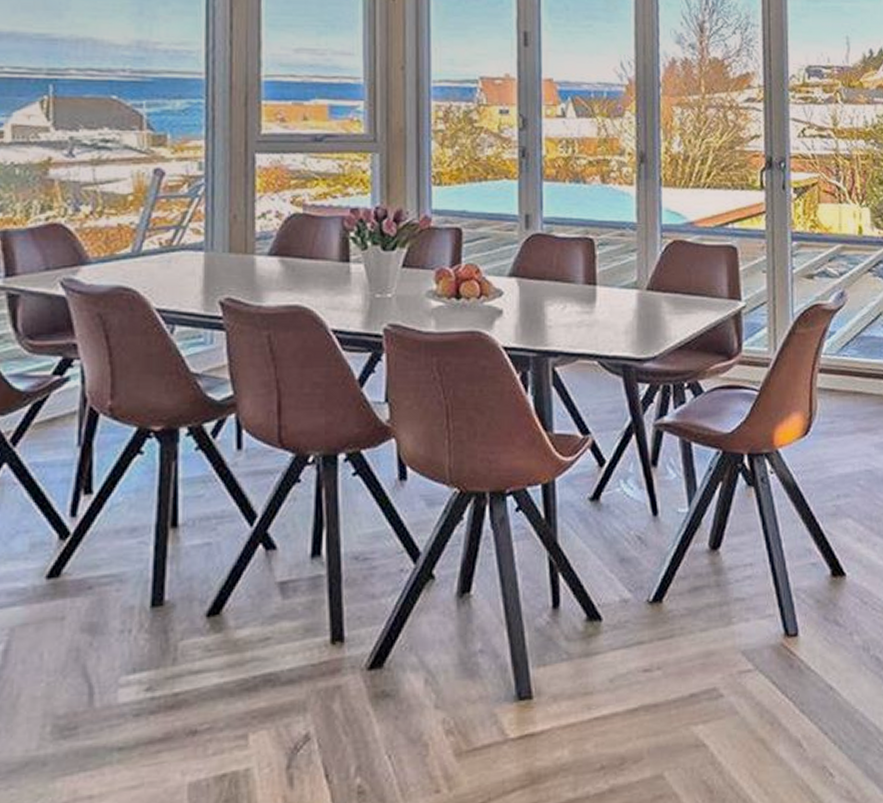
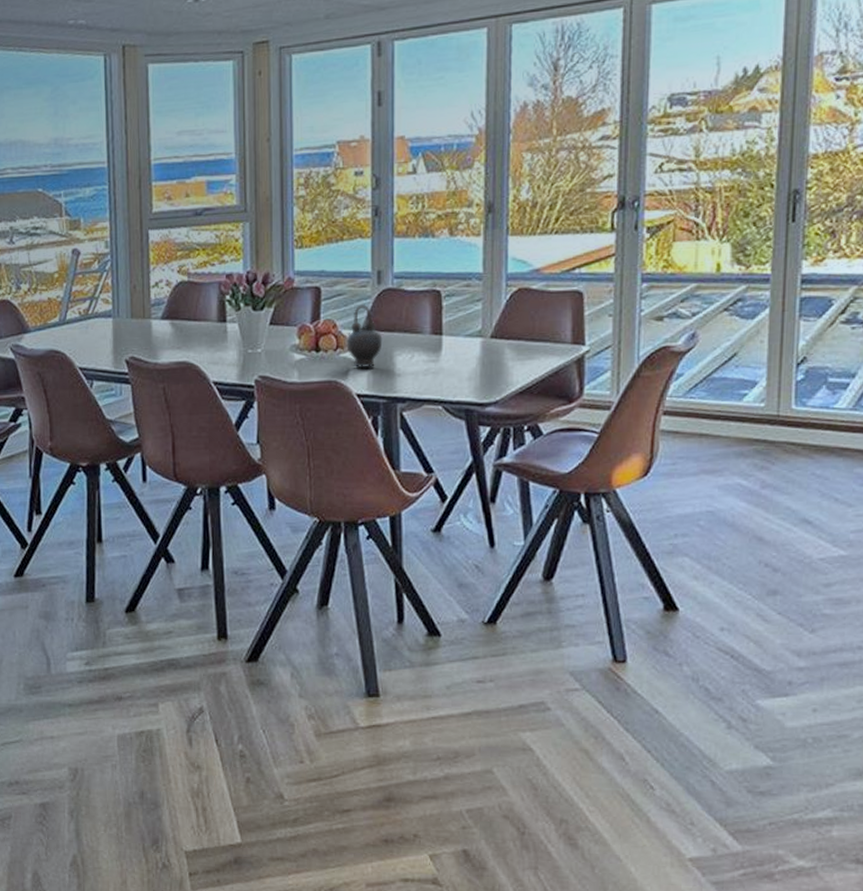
teapot: none [490,249,532,319] -> present [345,304,383,369]

